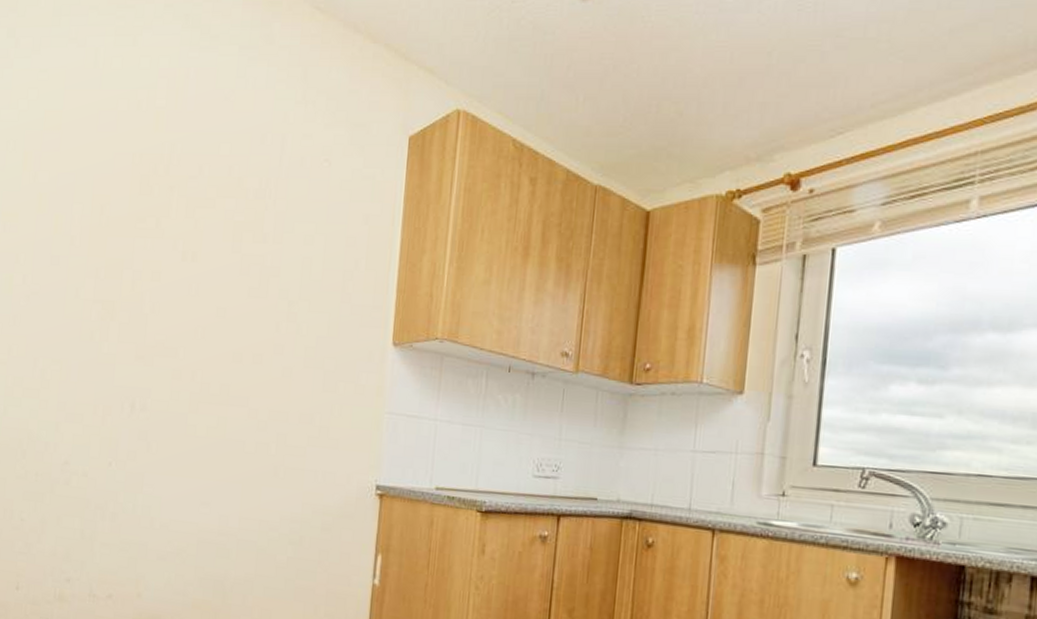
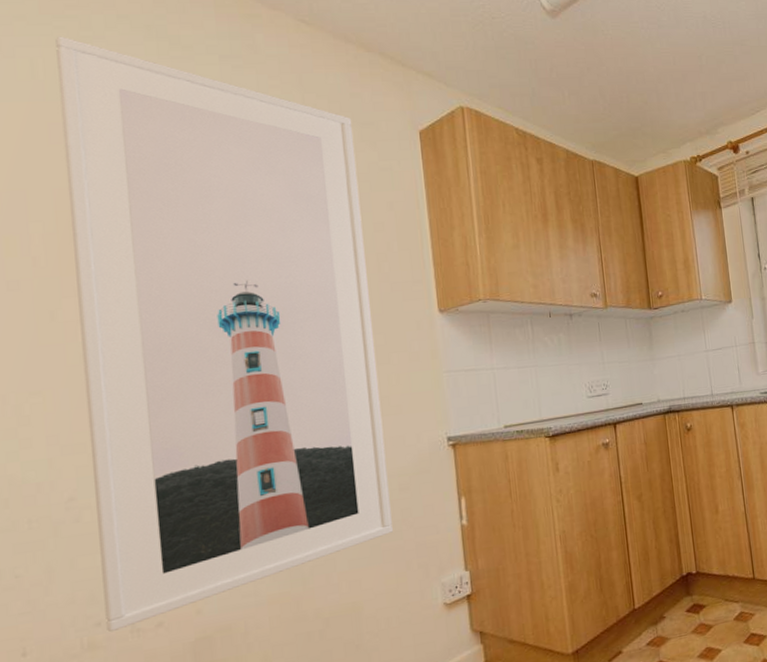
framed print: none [73,26,346,591] -> present [55,36,393,633]

